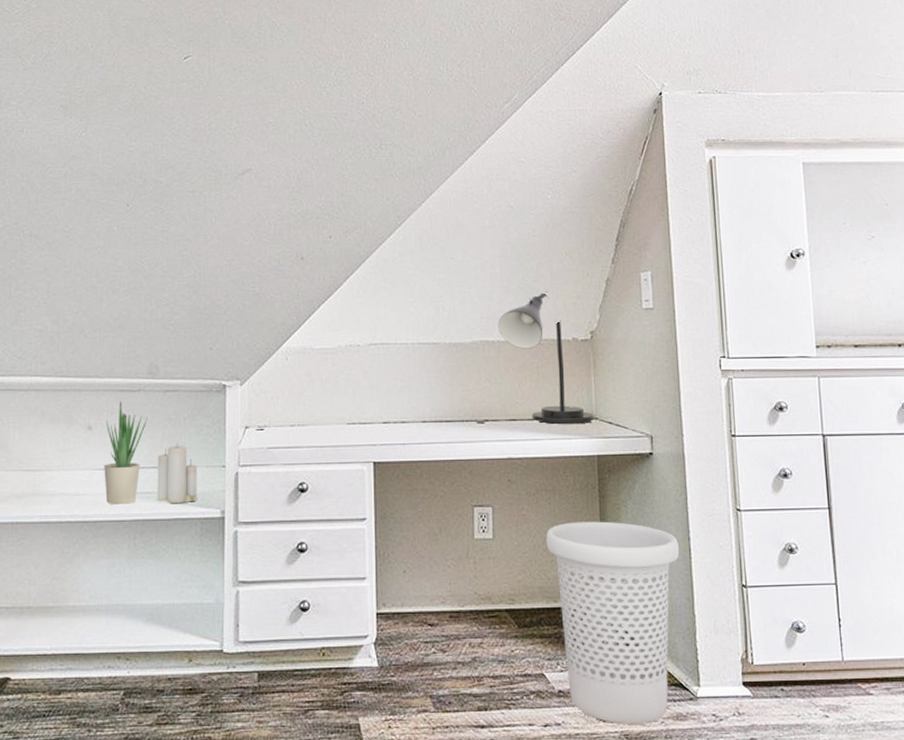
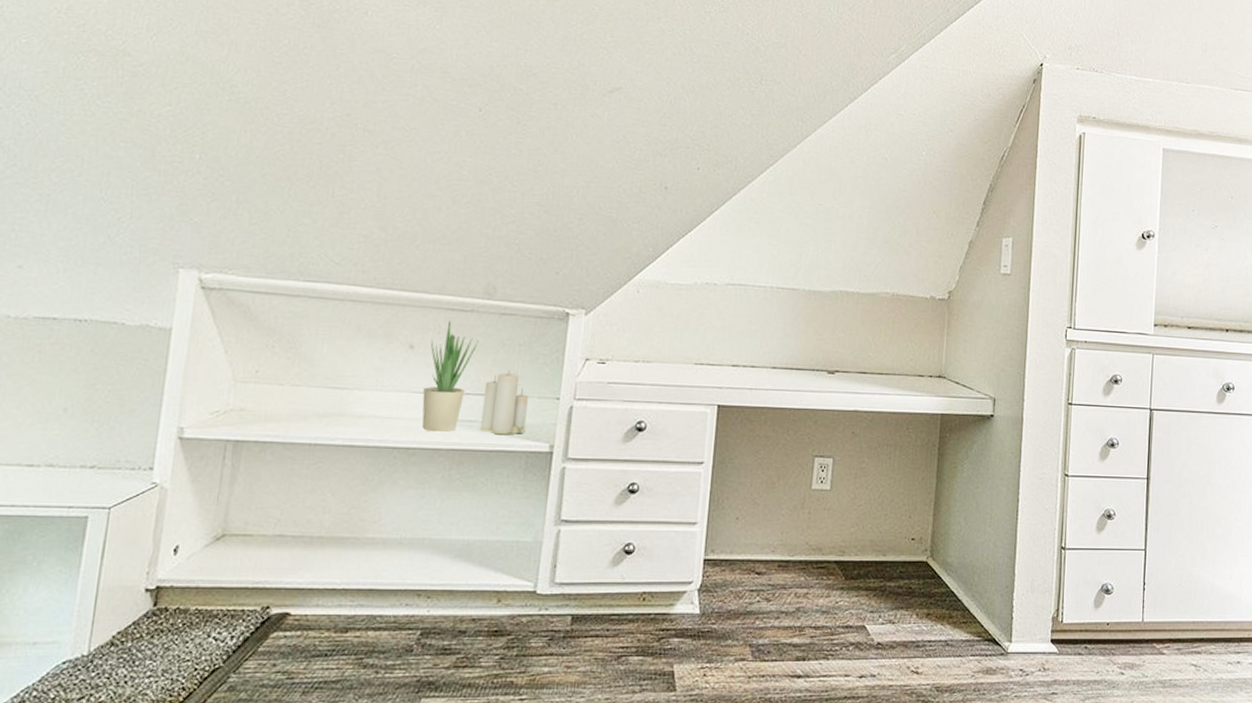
desk lamp: present [498,291,594,424] -> none [859,247,943,381]
trash bin: present [546,521,680,725] -> none [881,477,1008,677]

